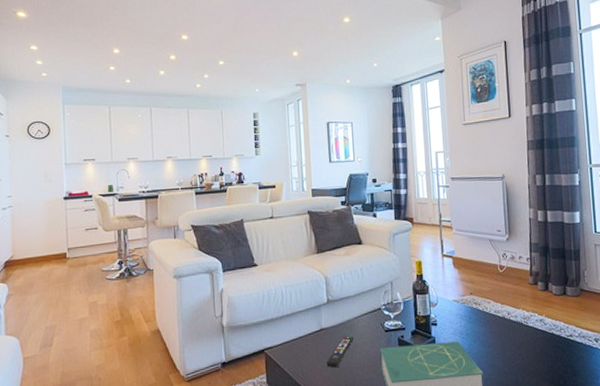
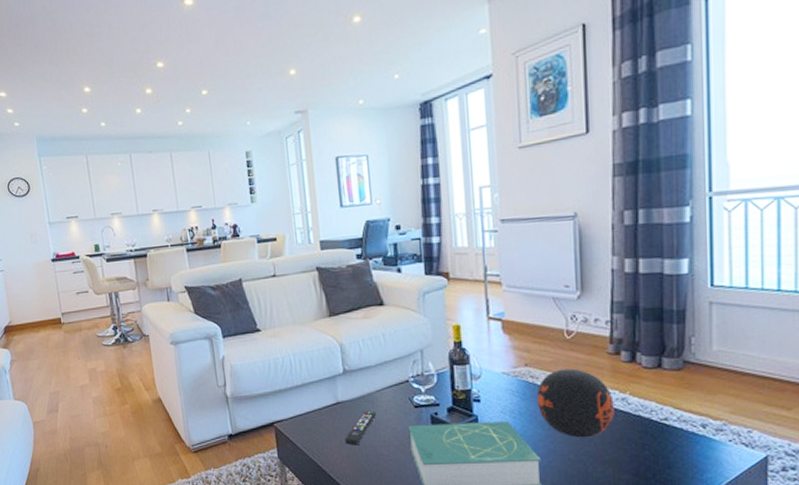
decorative ball: none [479,296,535,354] -> present [536,368,614,438]

